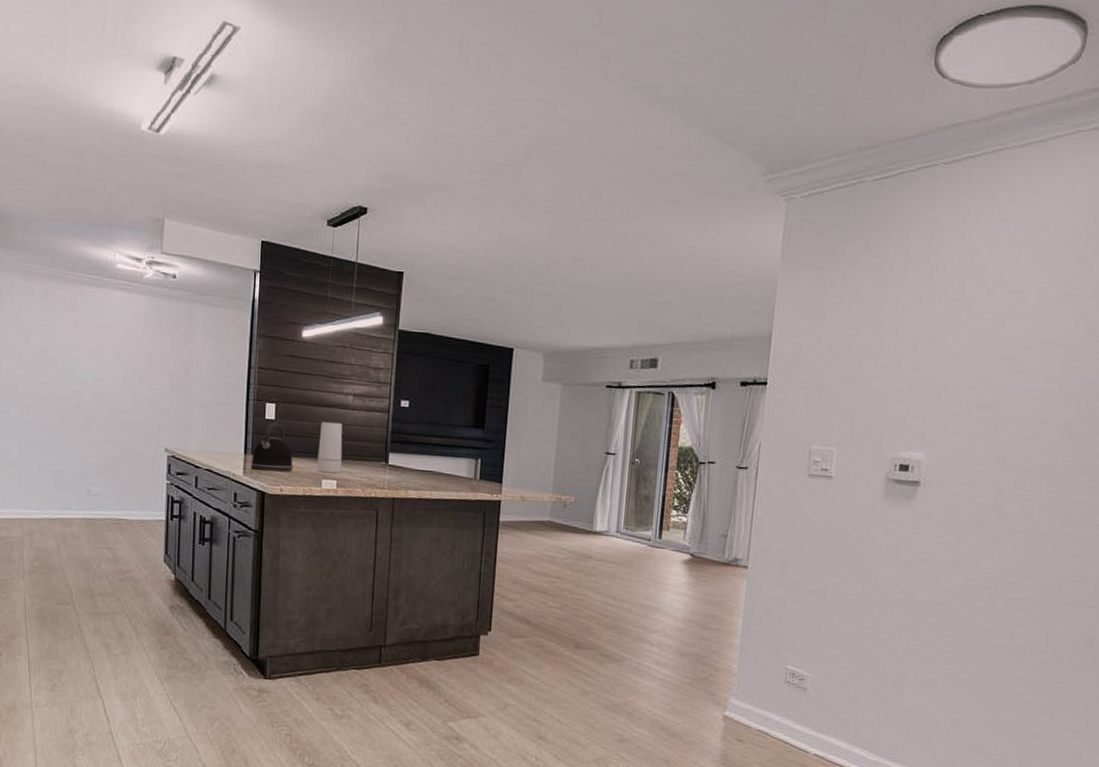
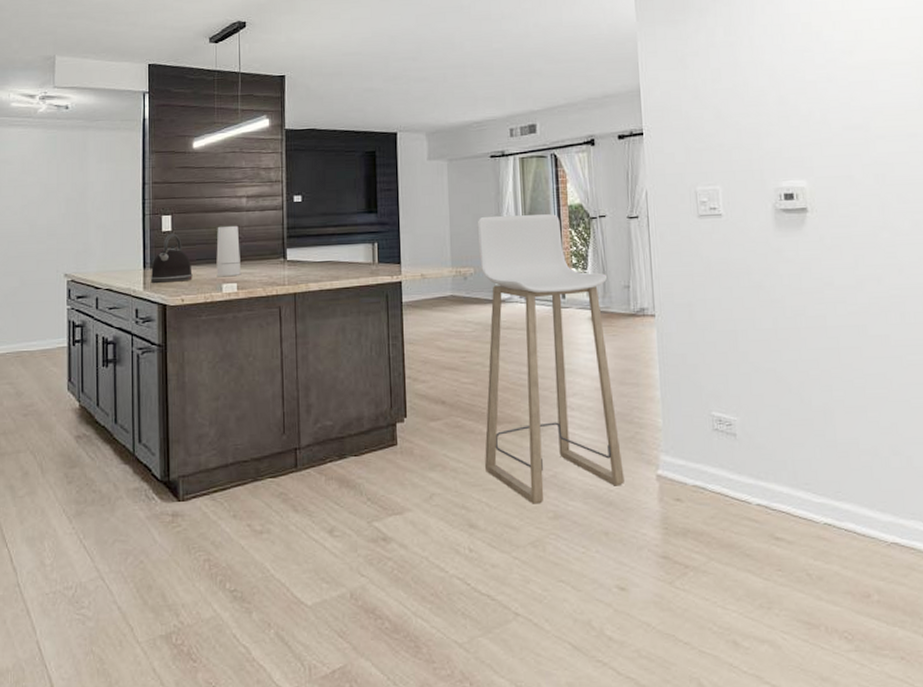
bar stool: none [560,446,706,727] -> present [477,214,624,504]

